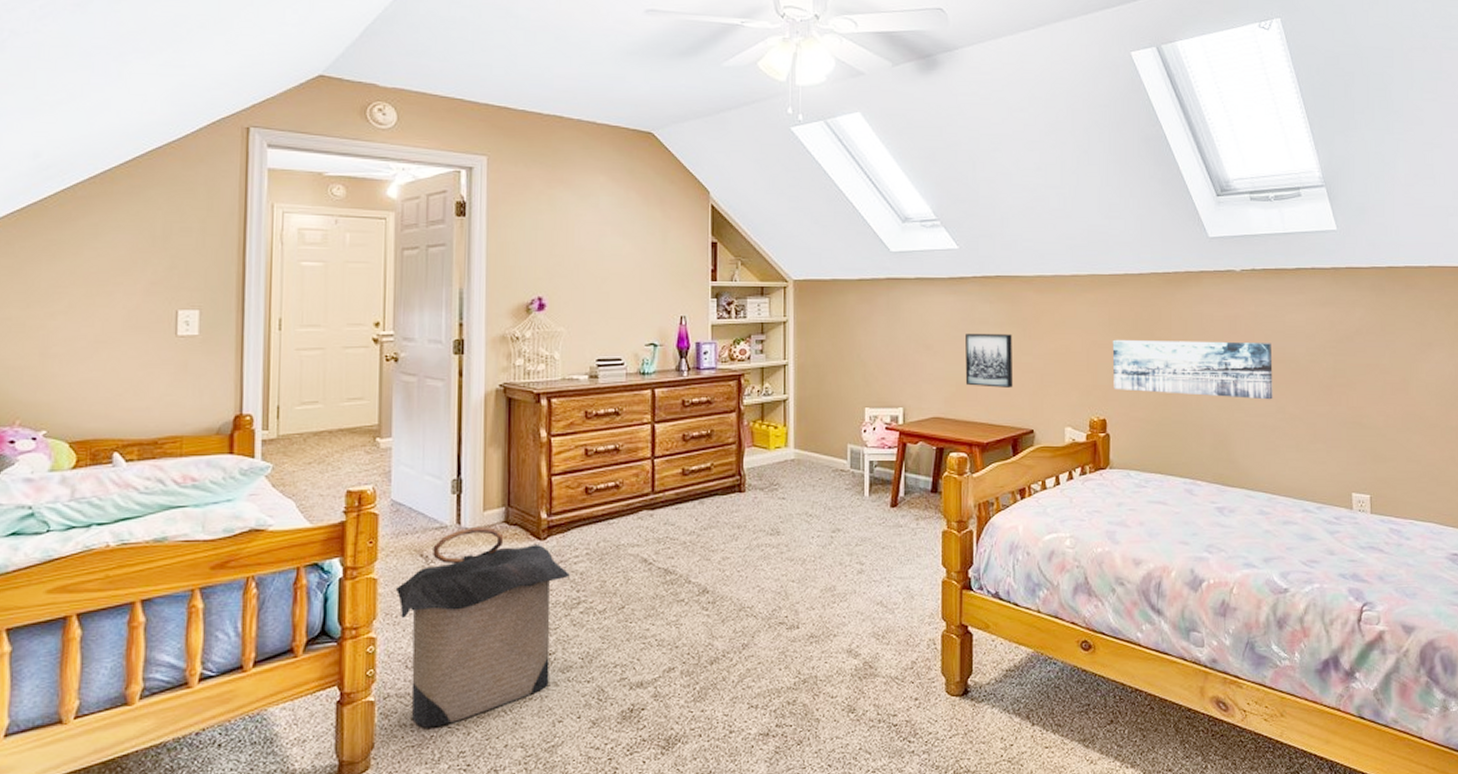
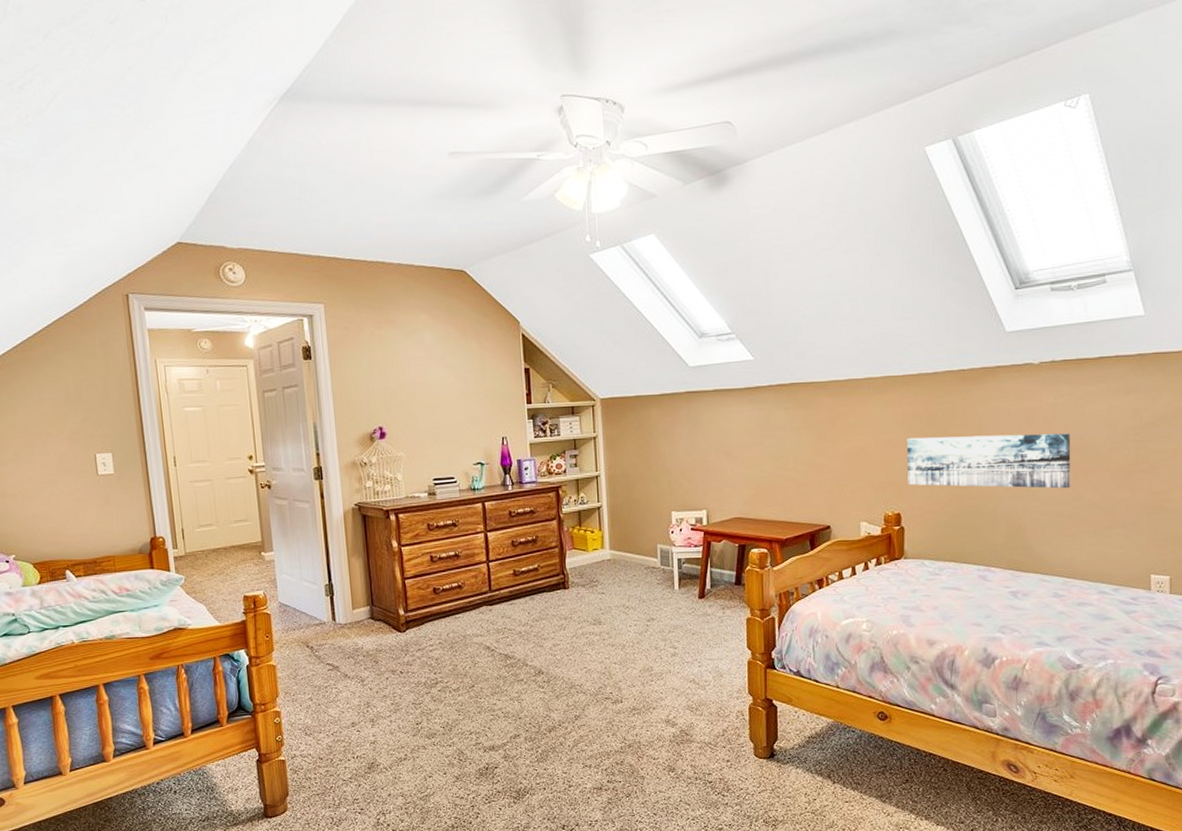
laundry hamper: present [395,526,570,728] -> none [290,622,427,781]
wall art: present [965,334,1013,388] -> none [763,438,810,488]

